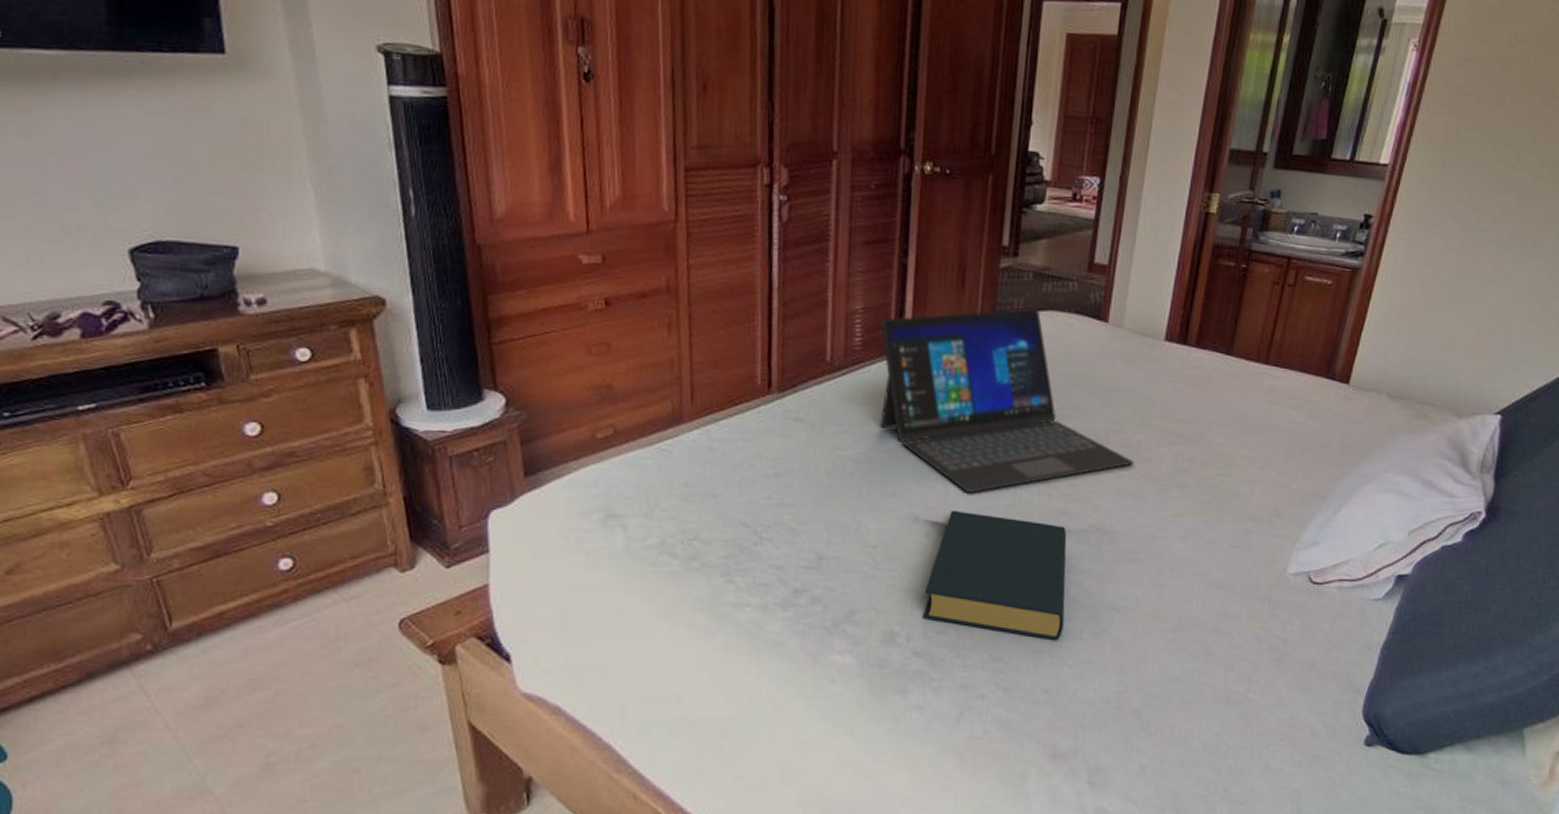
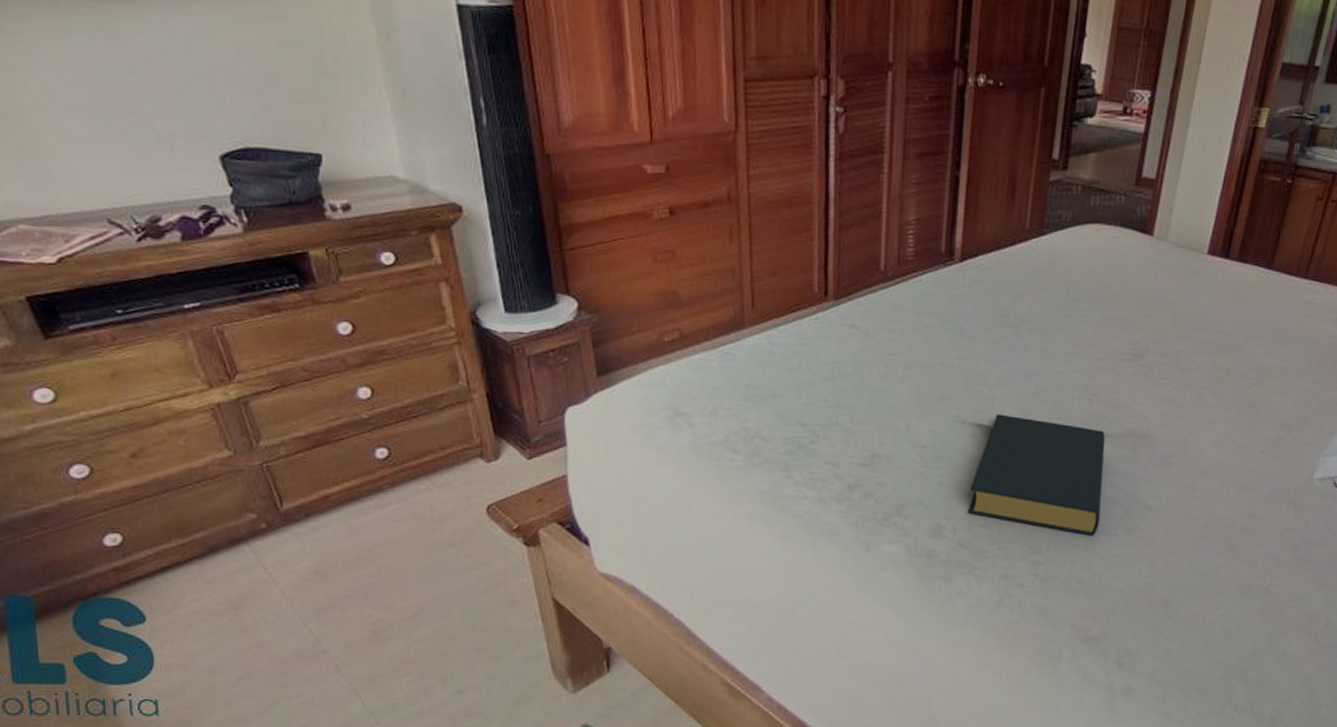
laptop: present [879,309,1135,493] -> none [930,222,1174,398]

